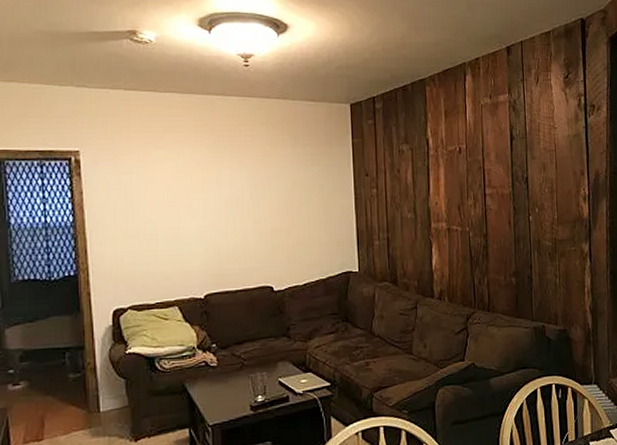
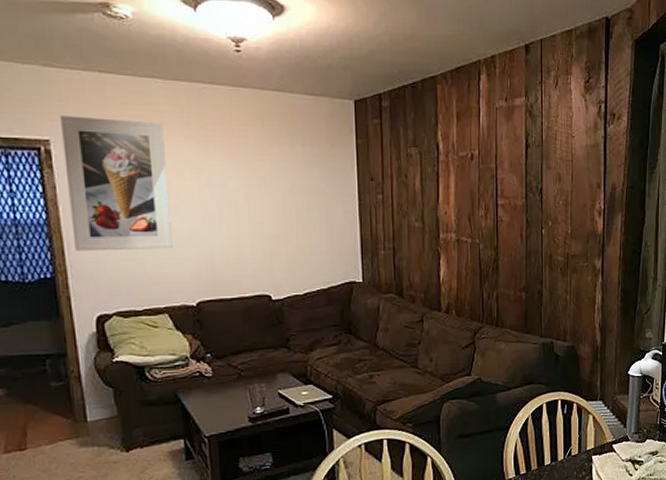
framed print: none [90,129,184,251] -> present [60,115,173,252]

